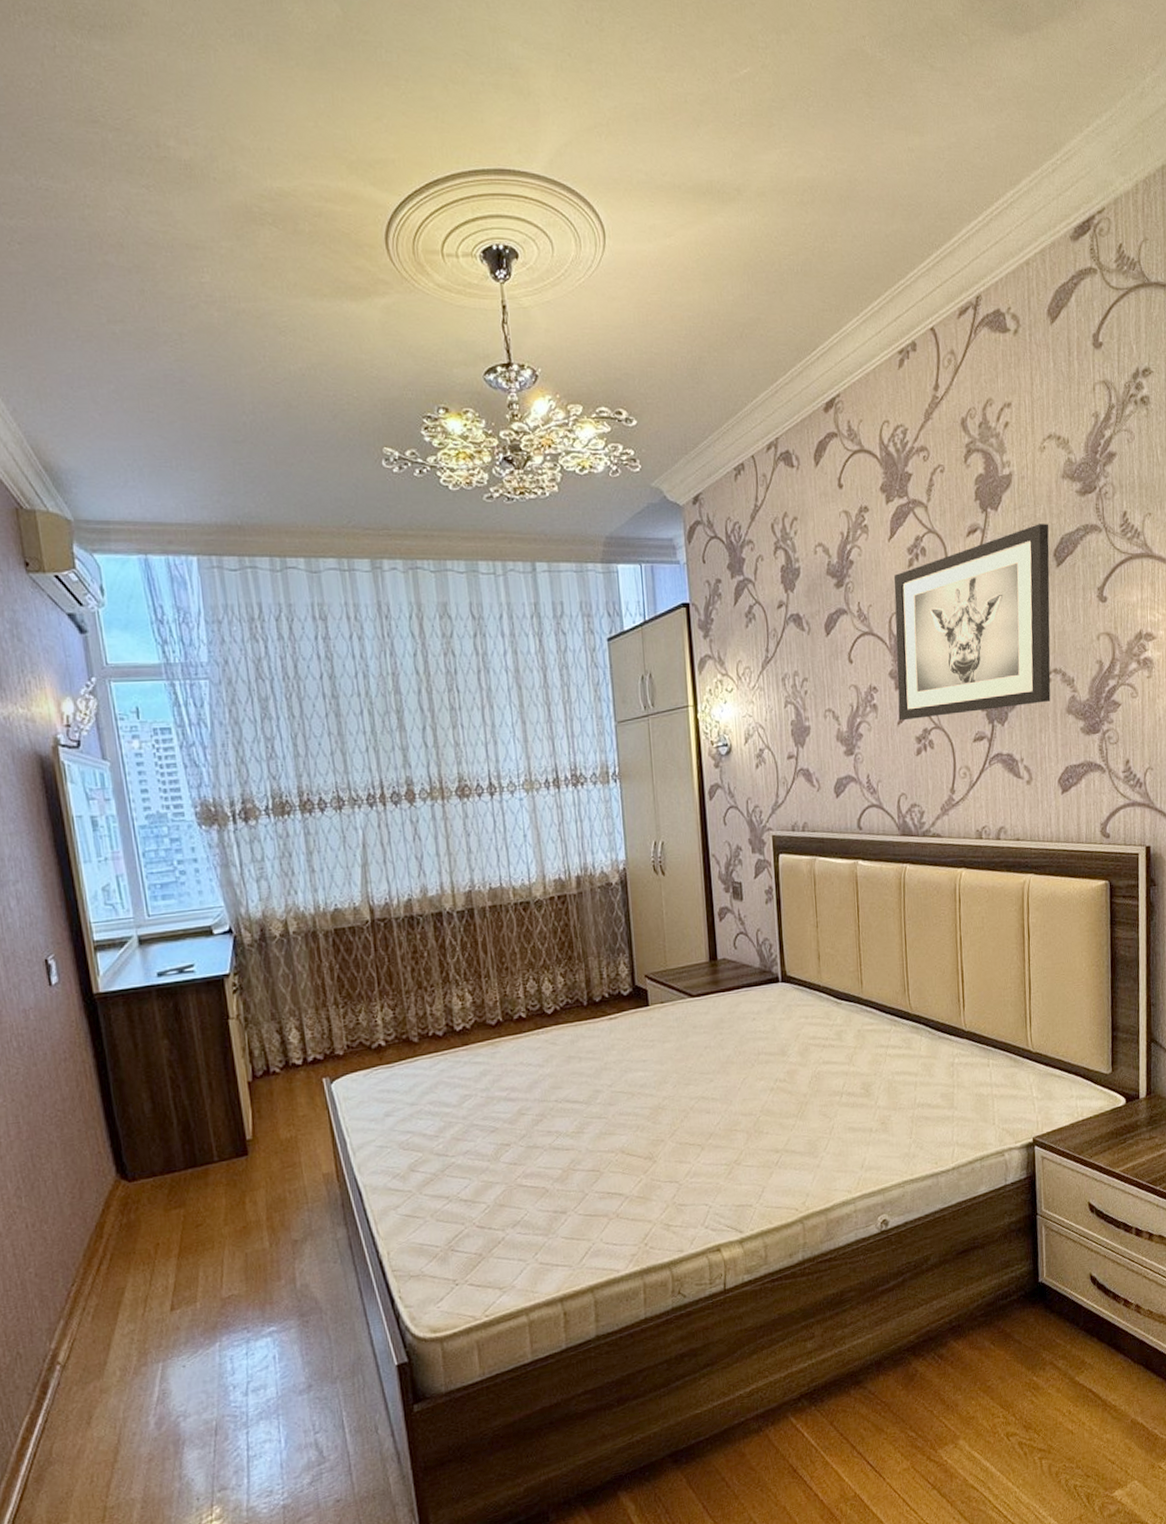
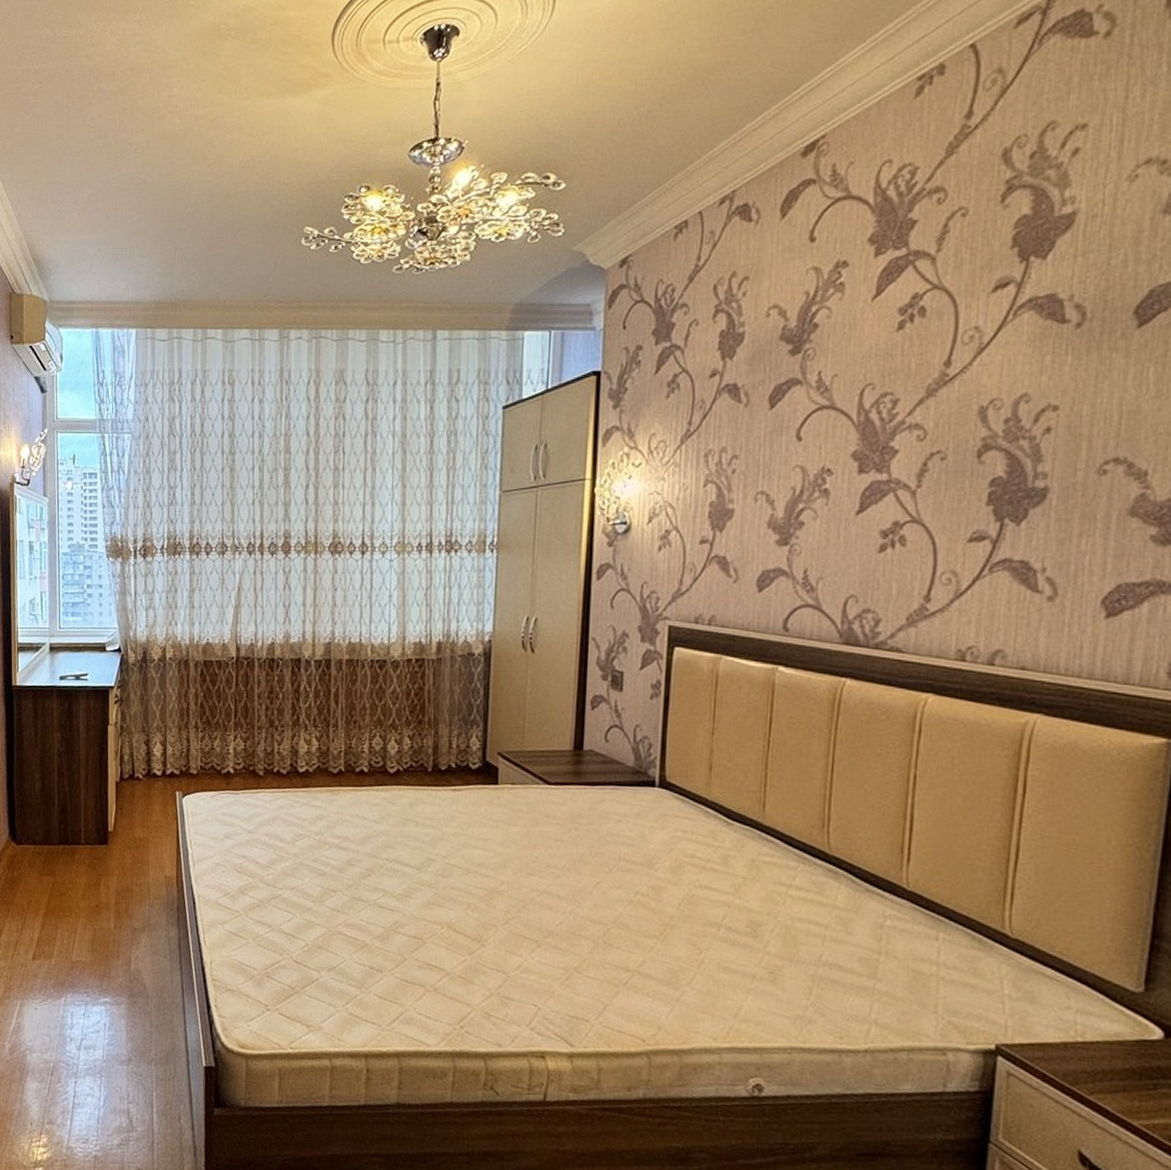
wall art: present [894,524,1051,721] -> none [858,273,1131,510]

